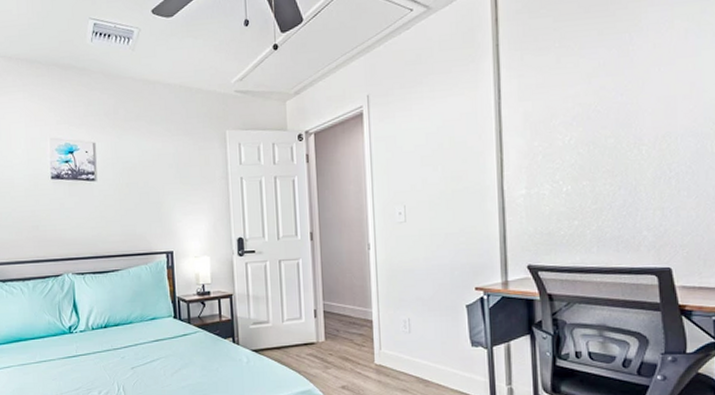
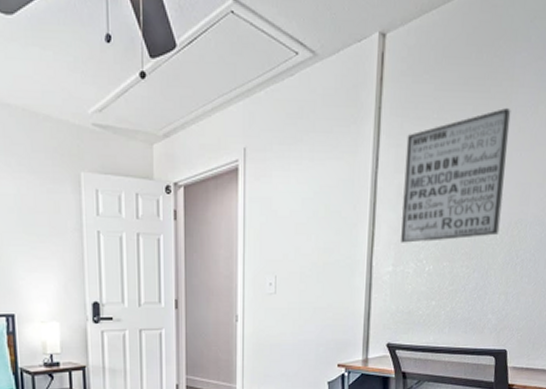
wall art: none [528,28,645,166] -> present [401,108,511,243]

